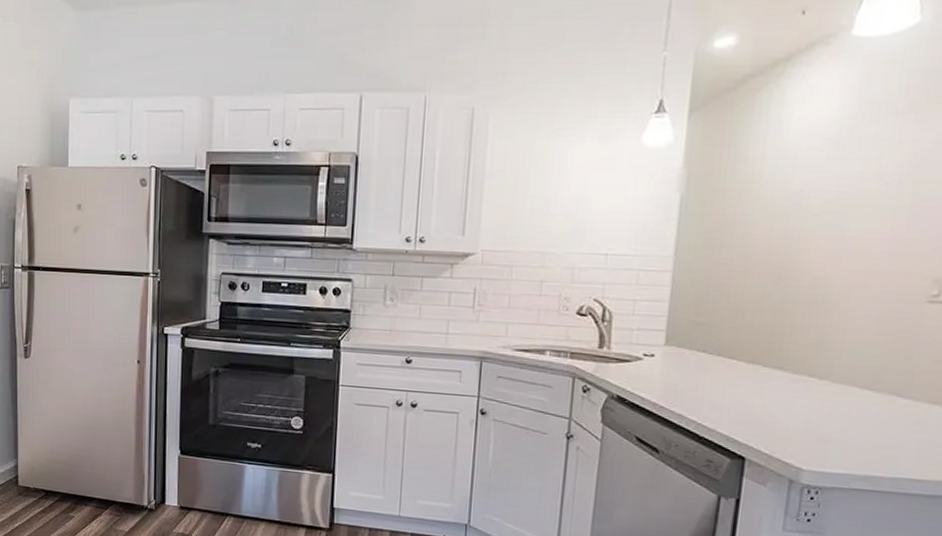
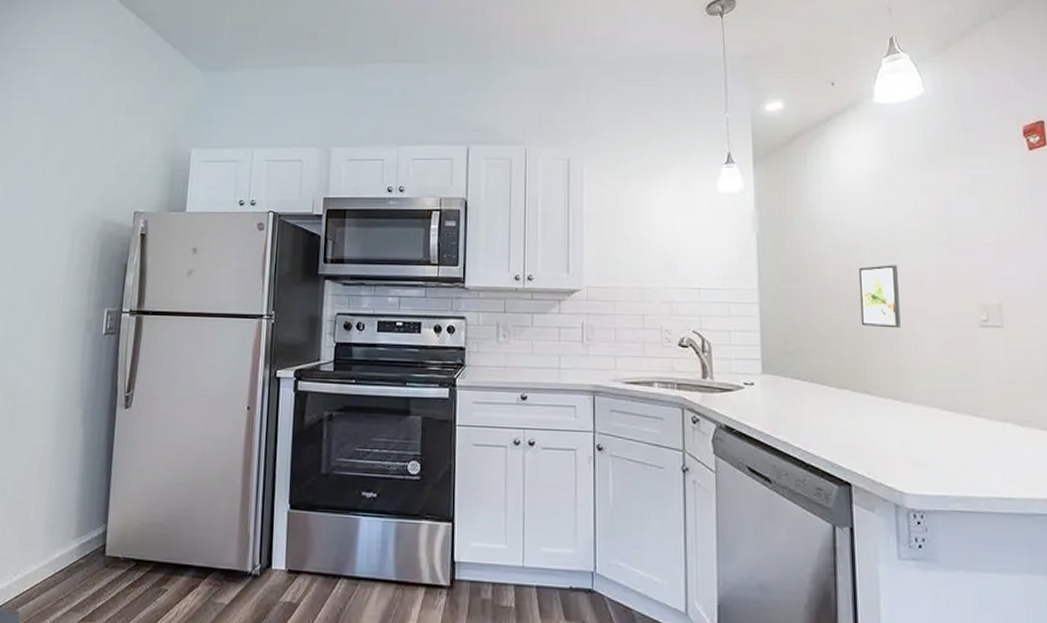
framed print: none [786,231,844,302] -> present [858,265,901,329]

